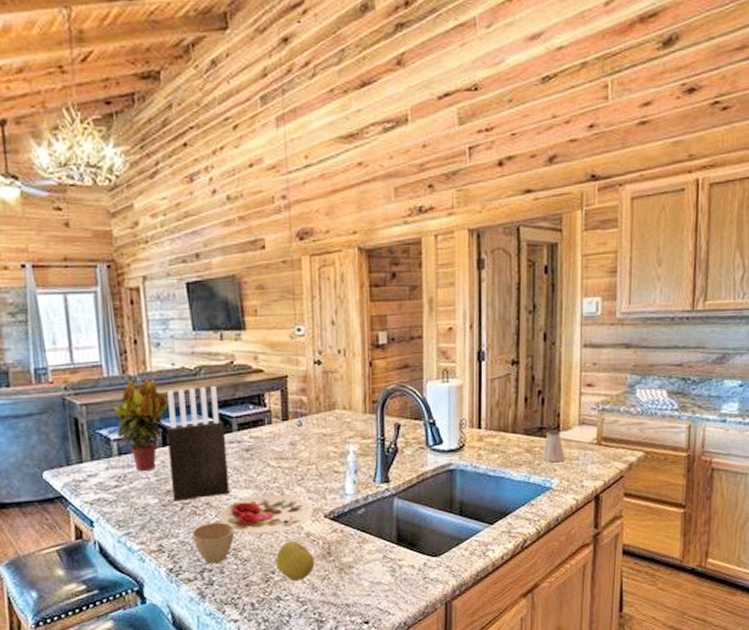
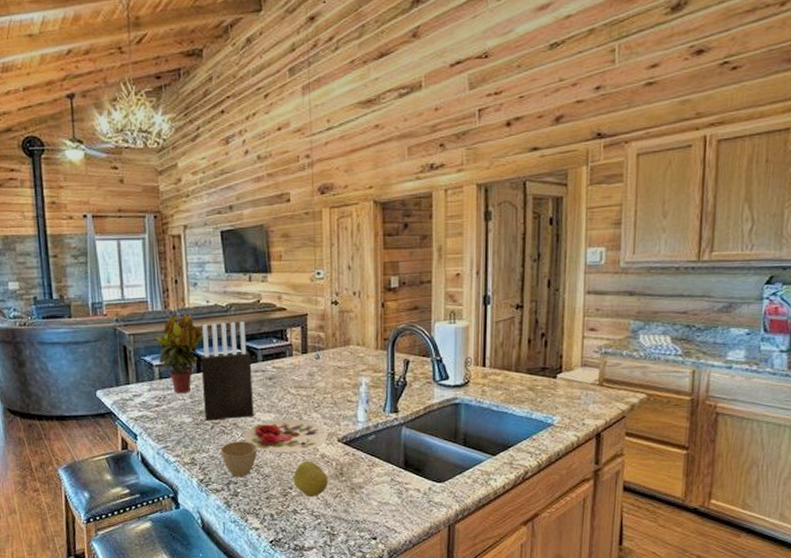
saltshaker: present [541,429,565,463] -> none [544,370,567,401]

